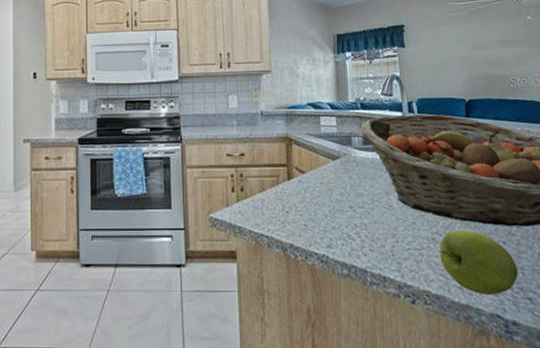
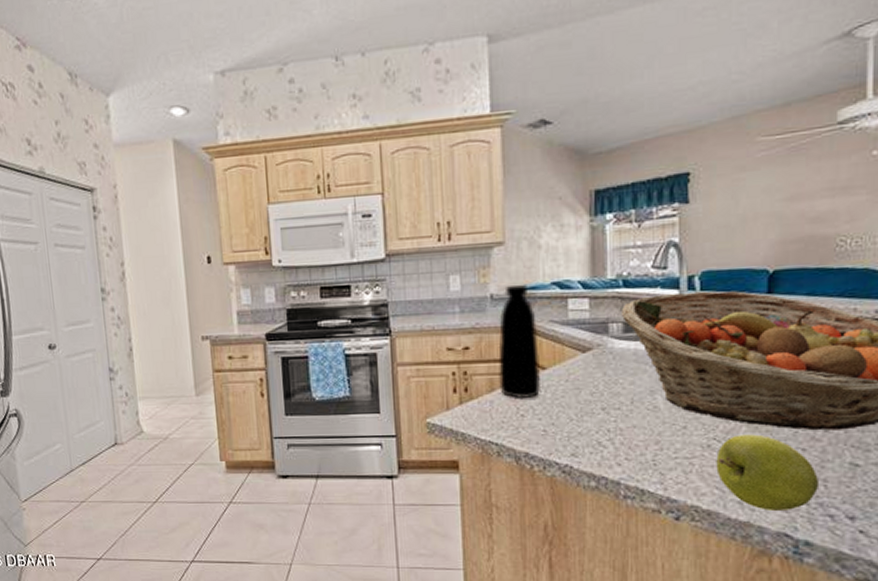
bottle: none [267,104,302,198] -> present [498,283,542,399]

